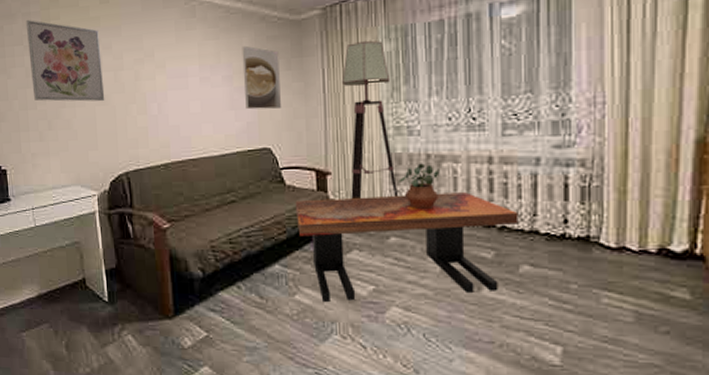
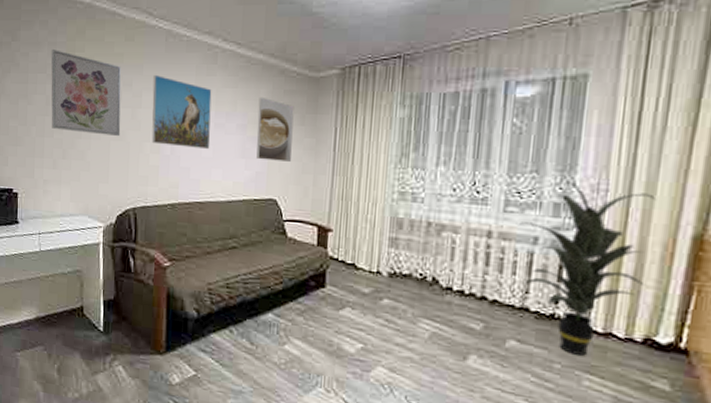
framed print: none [132,34,198,105] -> present [151,74,212,150]
coffee table: present [295,192,519,303] -> none [294,253,511,363]
floor lamp: present [341,40,399,200] -> none [349,104,400,260]
potted plant: present [398,163,440,210] -> none [397,230,439,276]
indoor plant: none [518,97,655,273] -> present [518,180,657,356]

